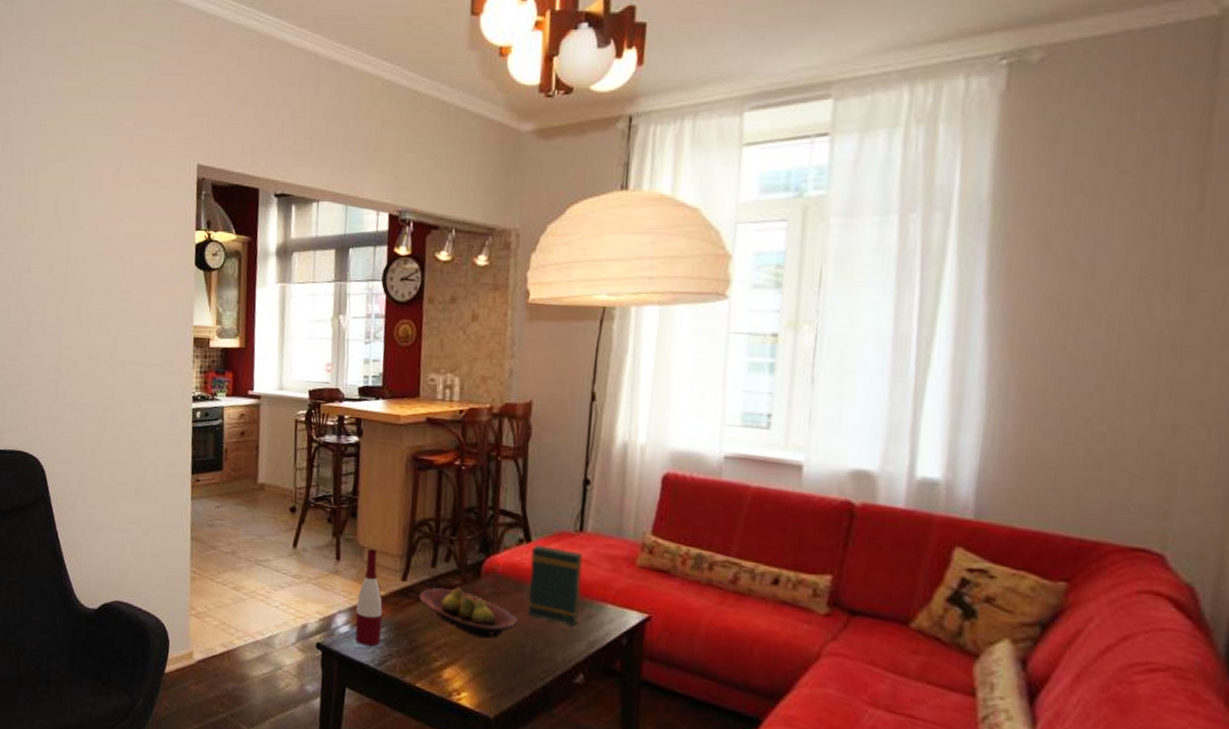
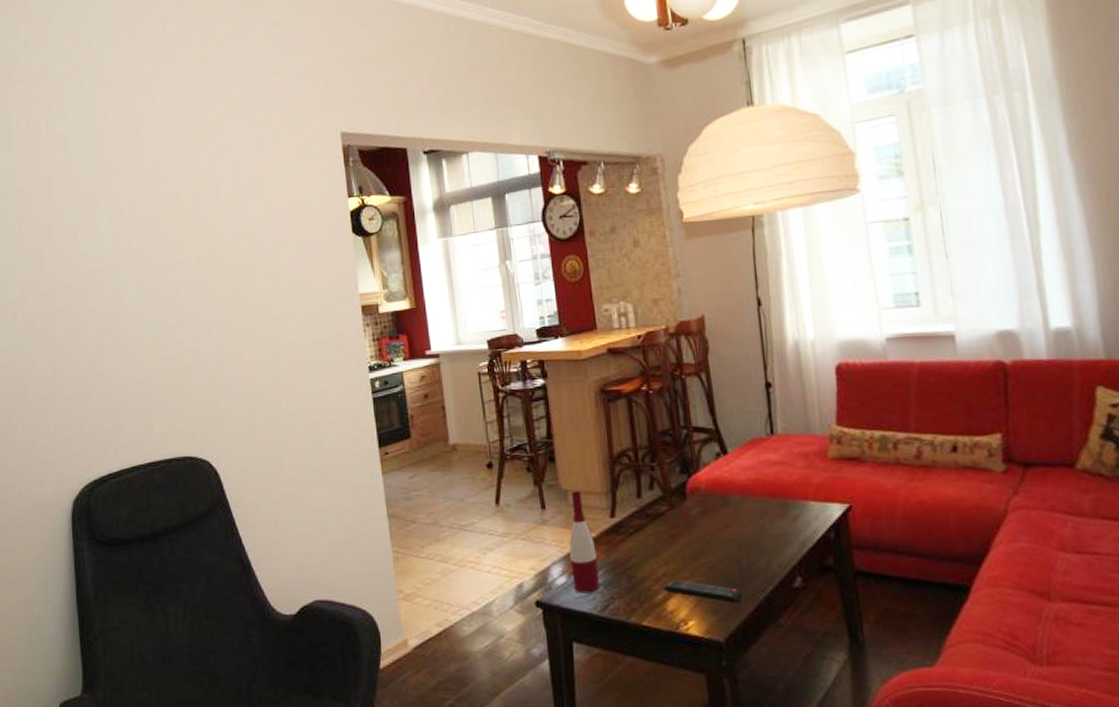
fruit bowl: present [418,588,518,639] -> none [630,514,730,561]
remote control: none [442,650,521,686] -> present [663,579,743,604]
book: present [527,545,583,627] -> none [729,455,787,531]

